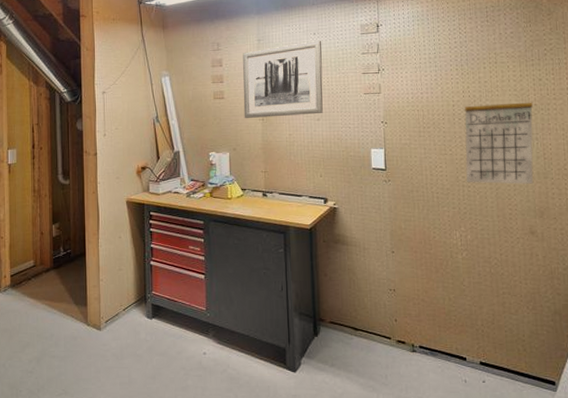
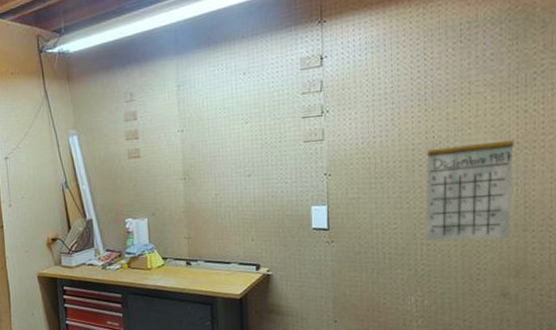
wall art: present [243,41,323,118] -> none [160,81,255,178]

